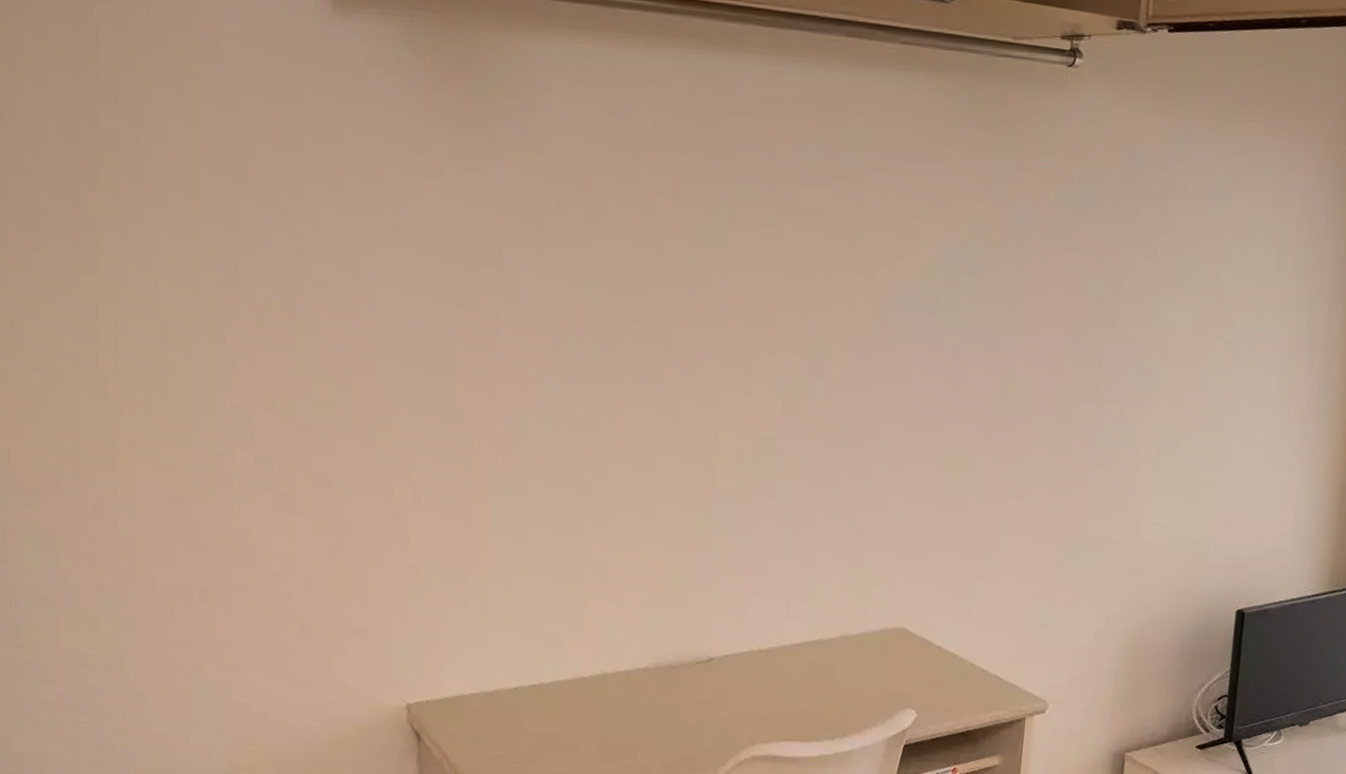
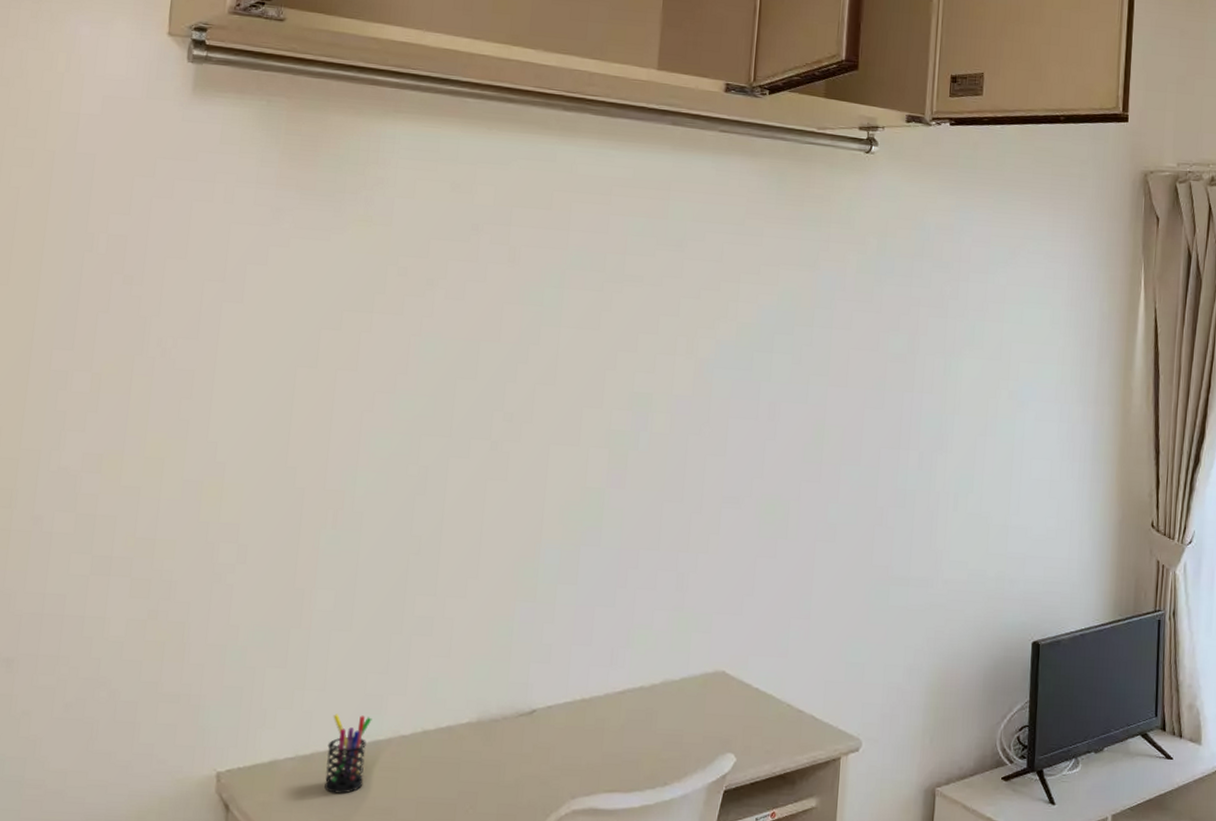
pen holder: none [509,654,552,730] -> present [324,714,372,794]

